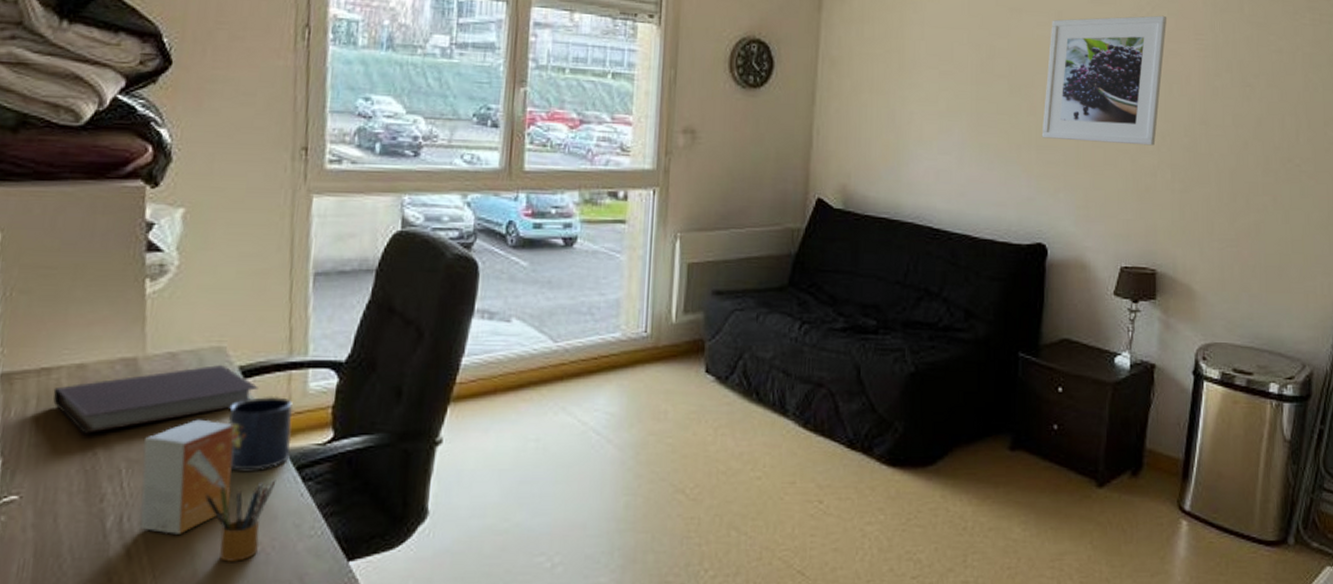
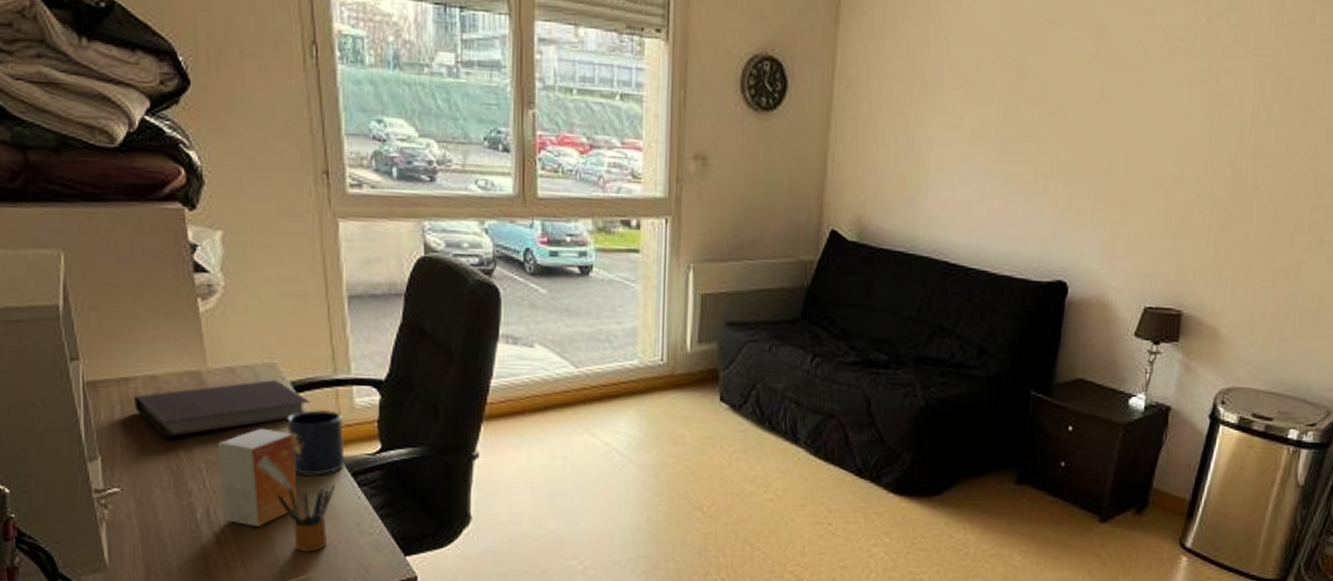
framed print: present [1041,15,1167,146] -> none [1071,27,1225,178]

